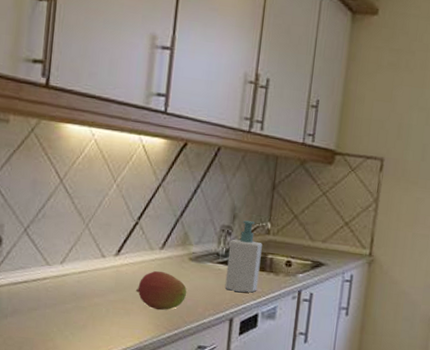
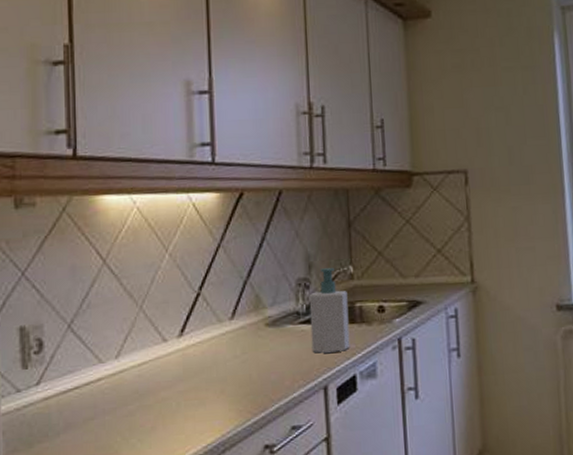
fruit: present [135,270,187,311] -> none [208,345,269,393]

